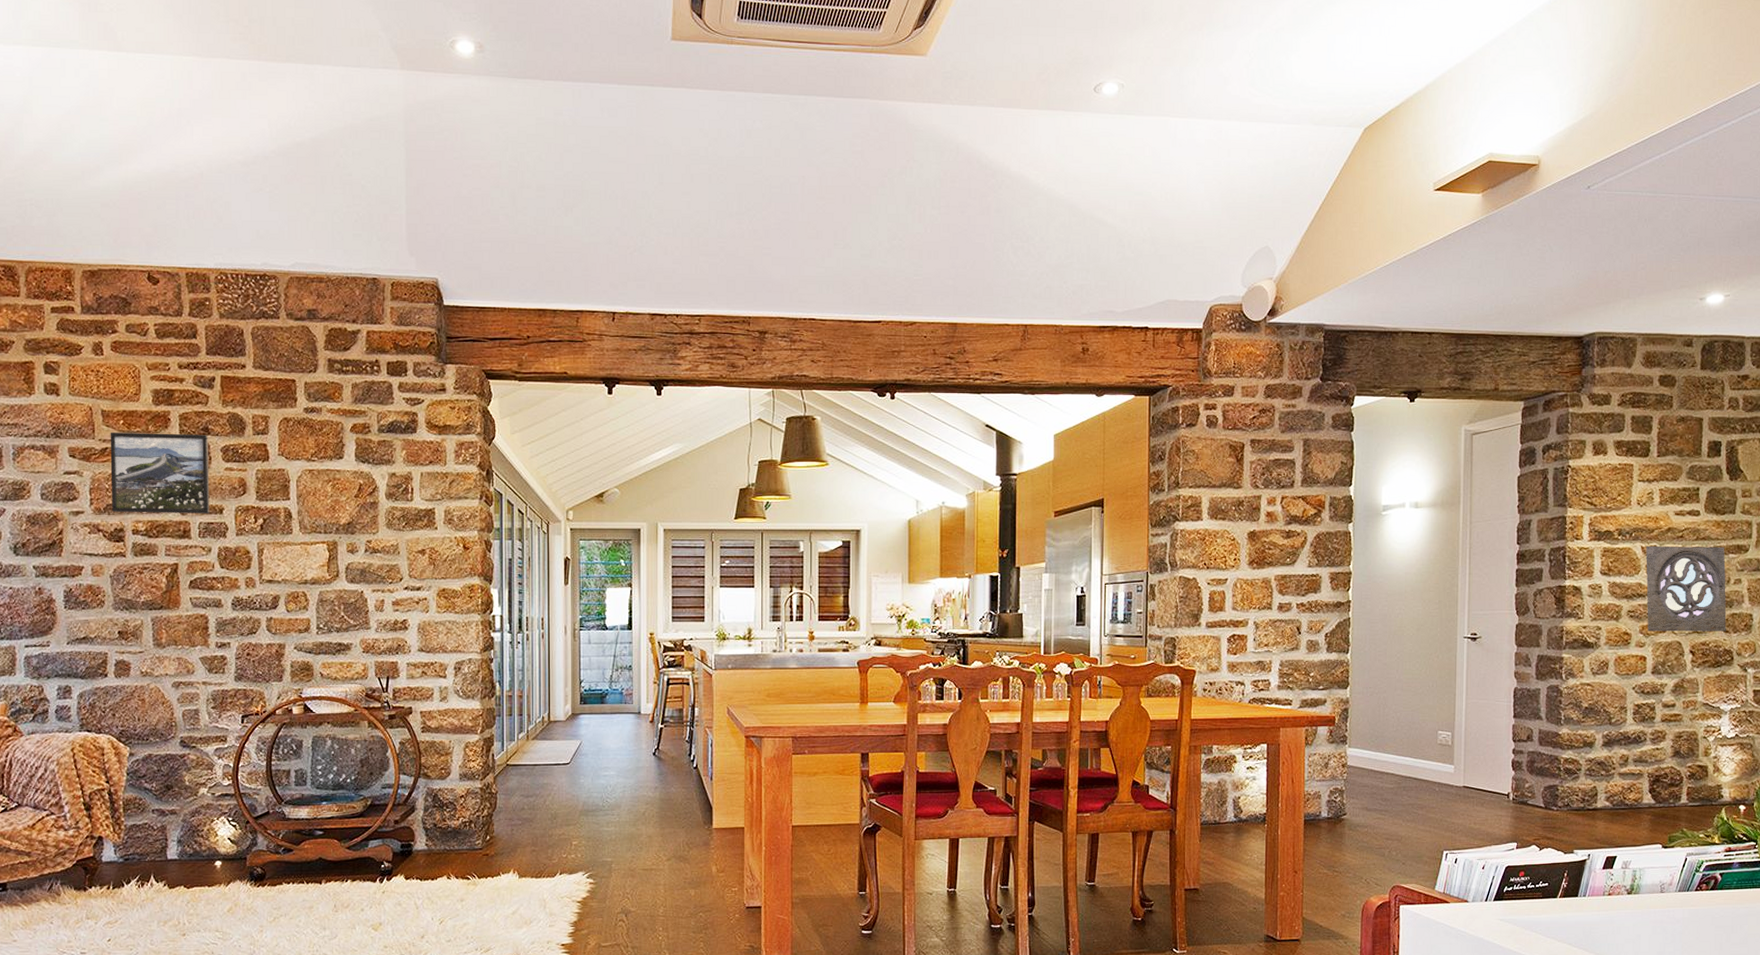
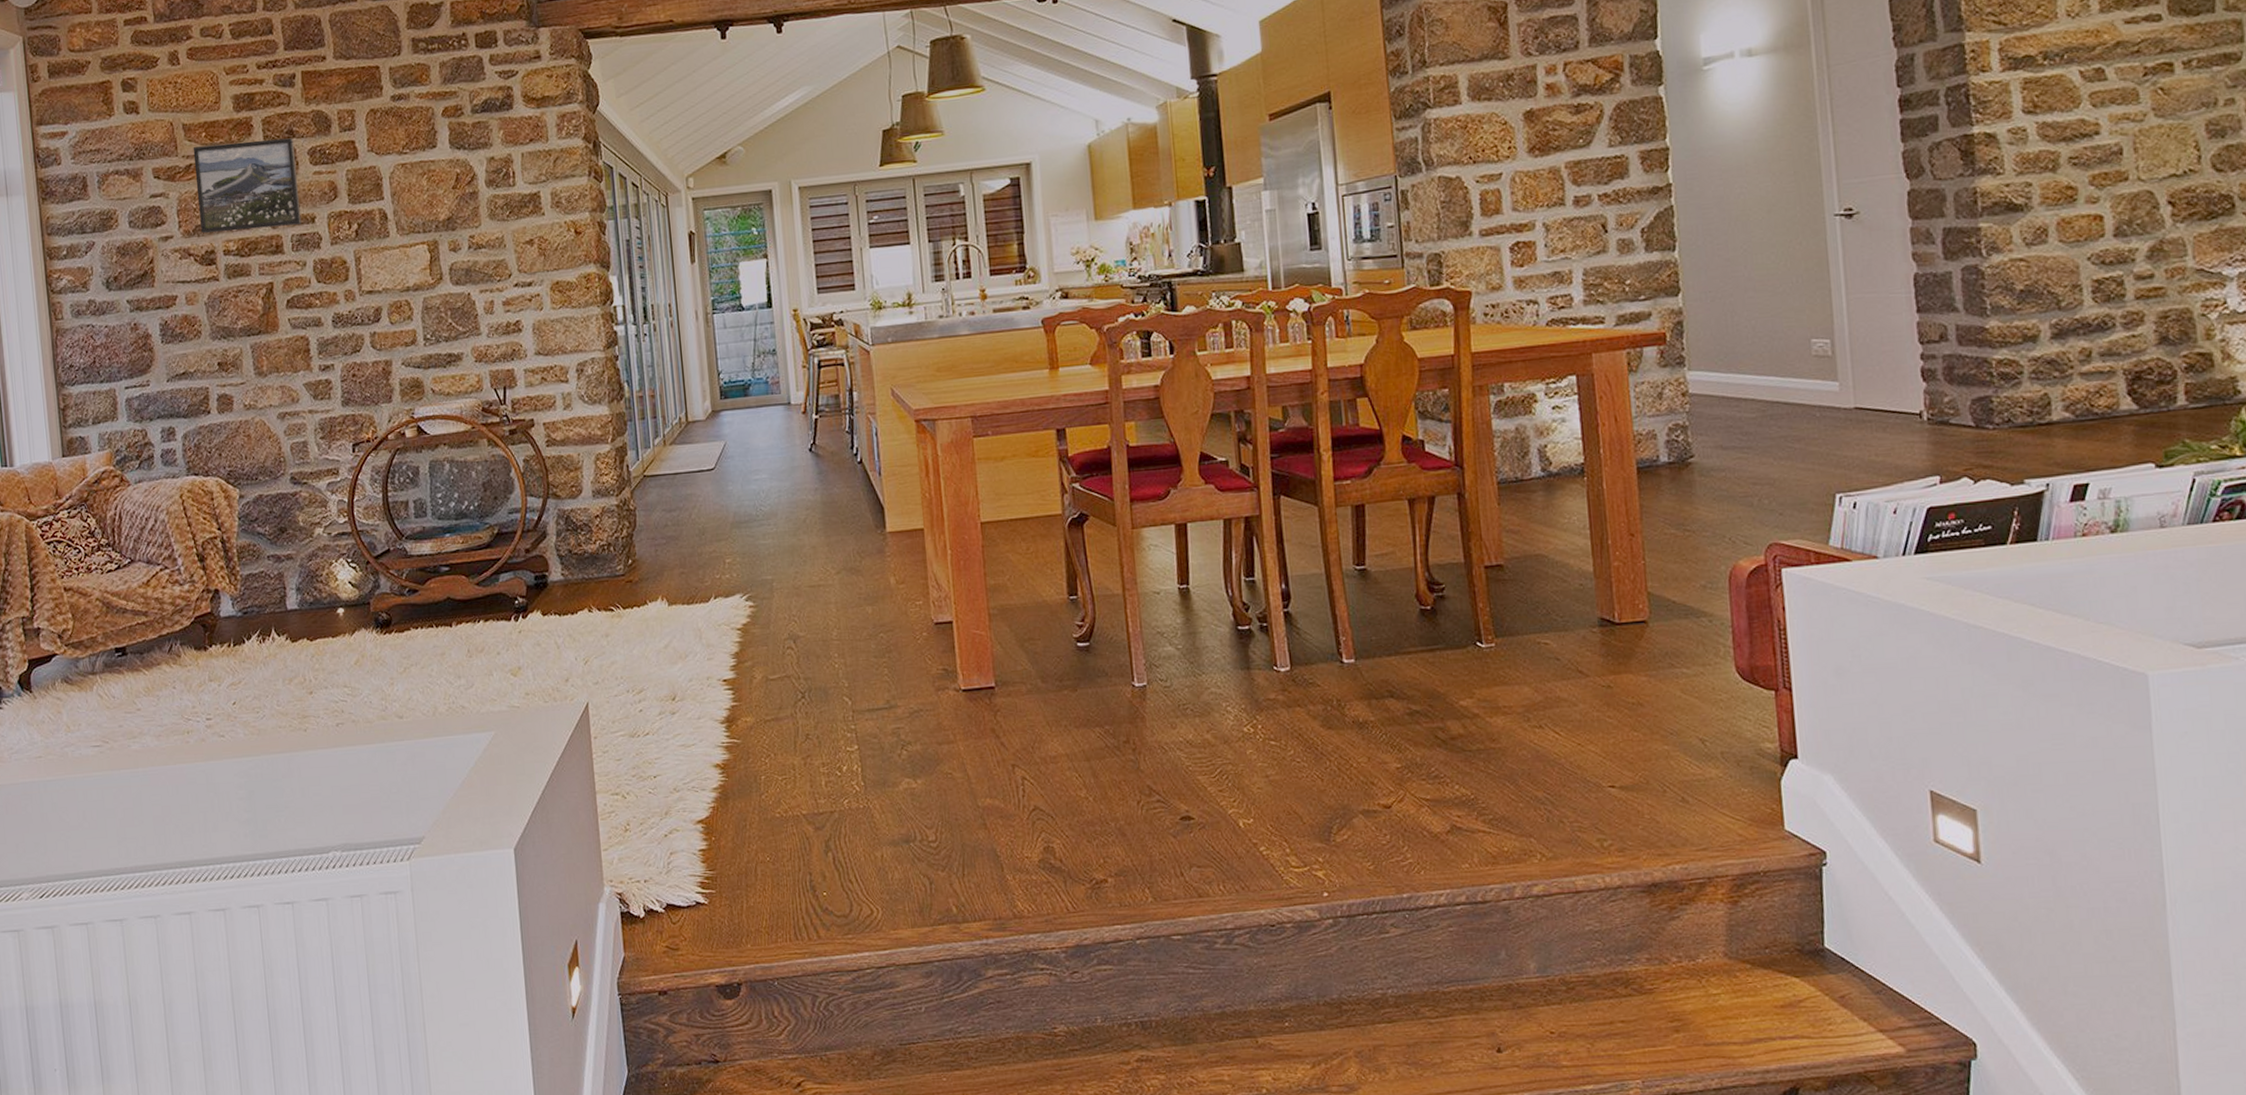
wall ornament: present [1646,546,1727,632] -> none [2086,58,2220,182]

